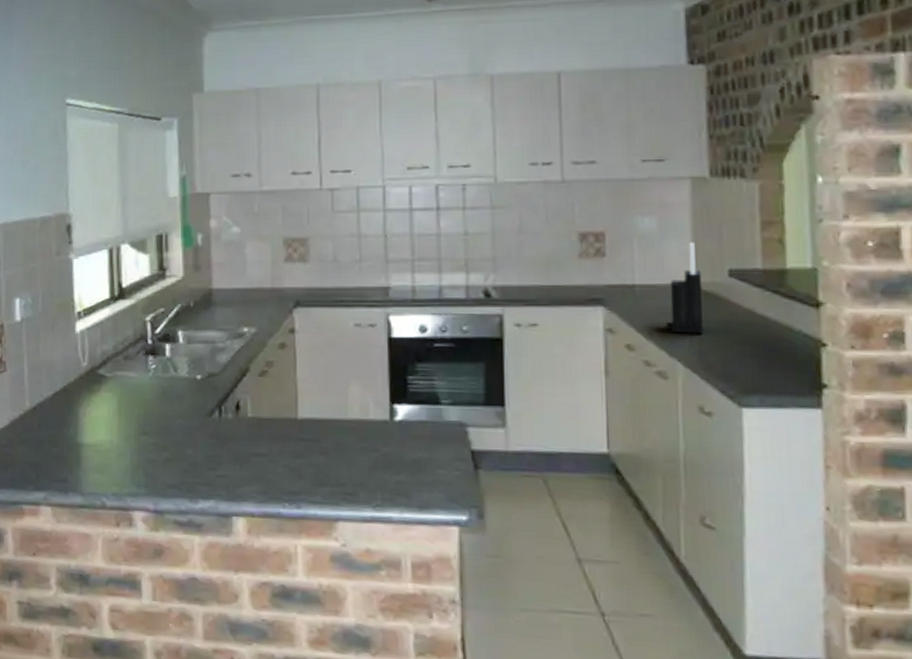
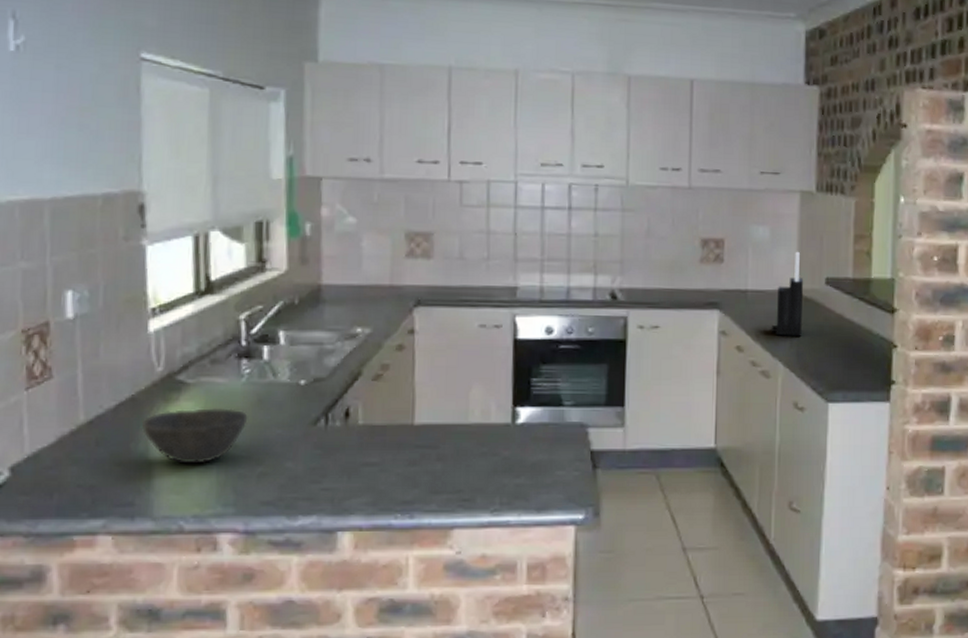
bowl: none [71,399,155,448] -> present [141,408,248,464]

